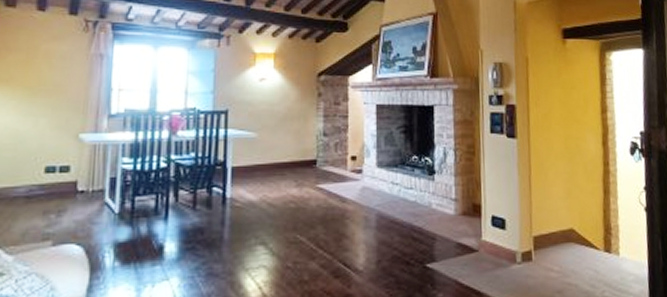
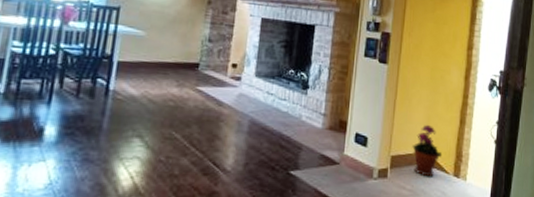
potted plant: none [555,198,589,256] -> present [412,124,443,177]

